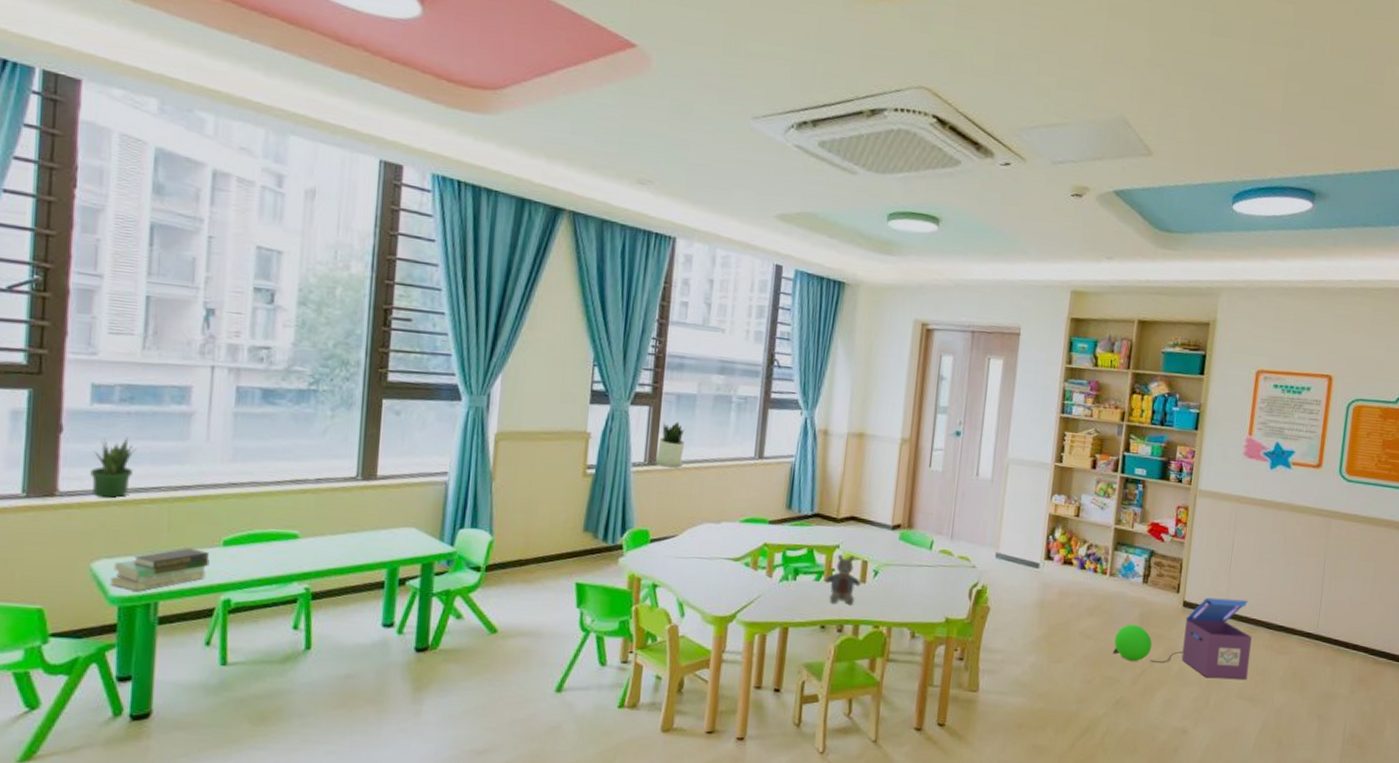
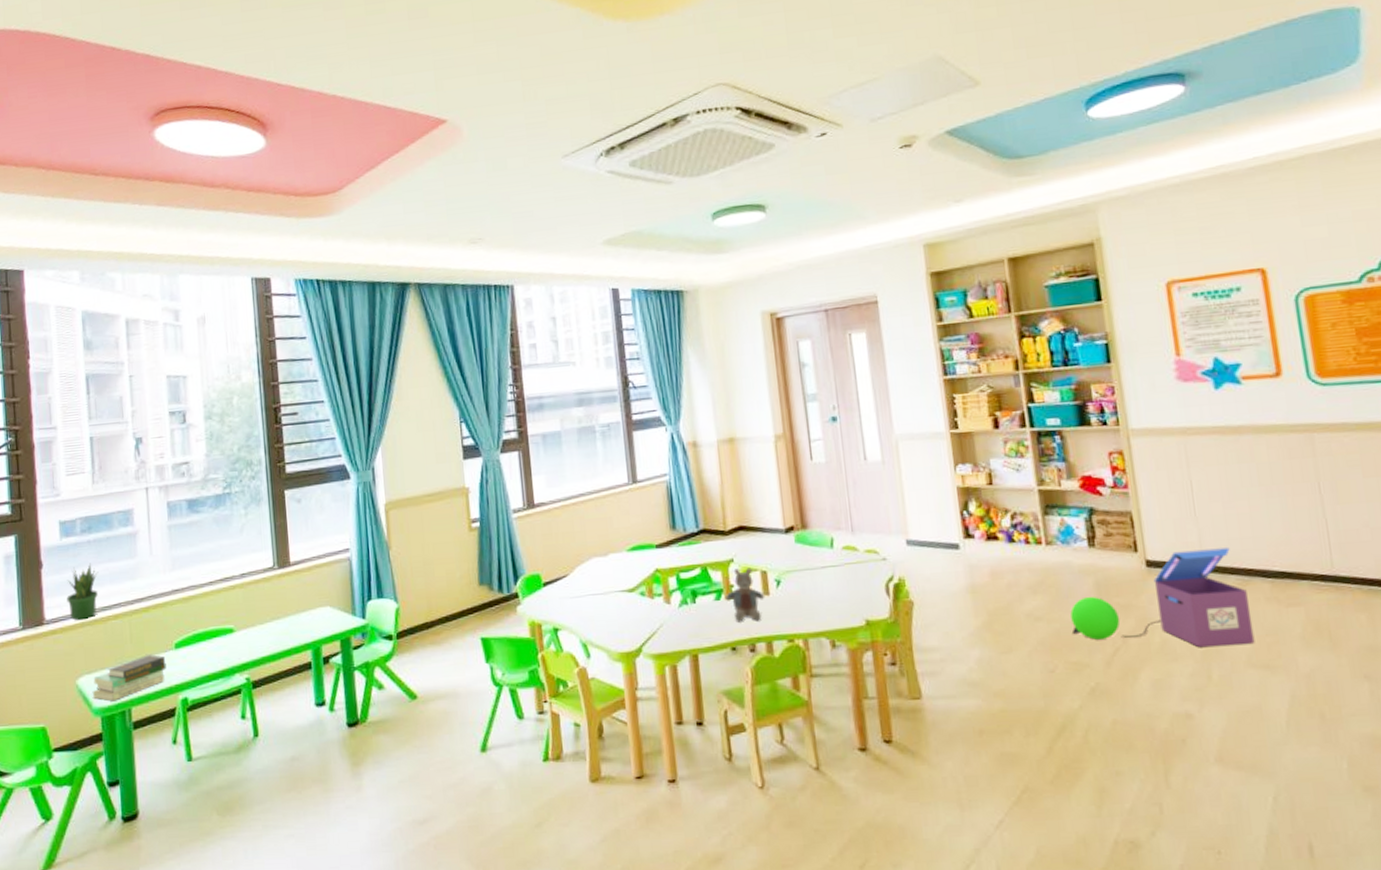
planter: present [653,421,685,469] -> none [532,461,561,509]

